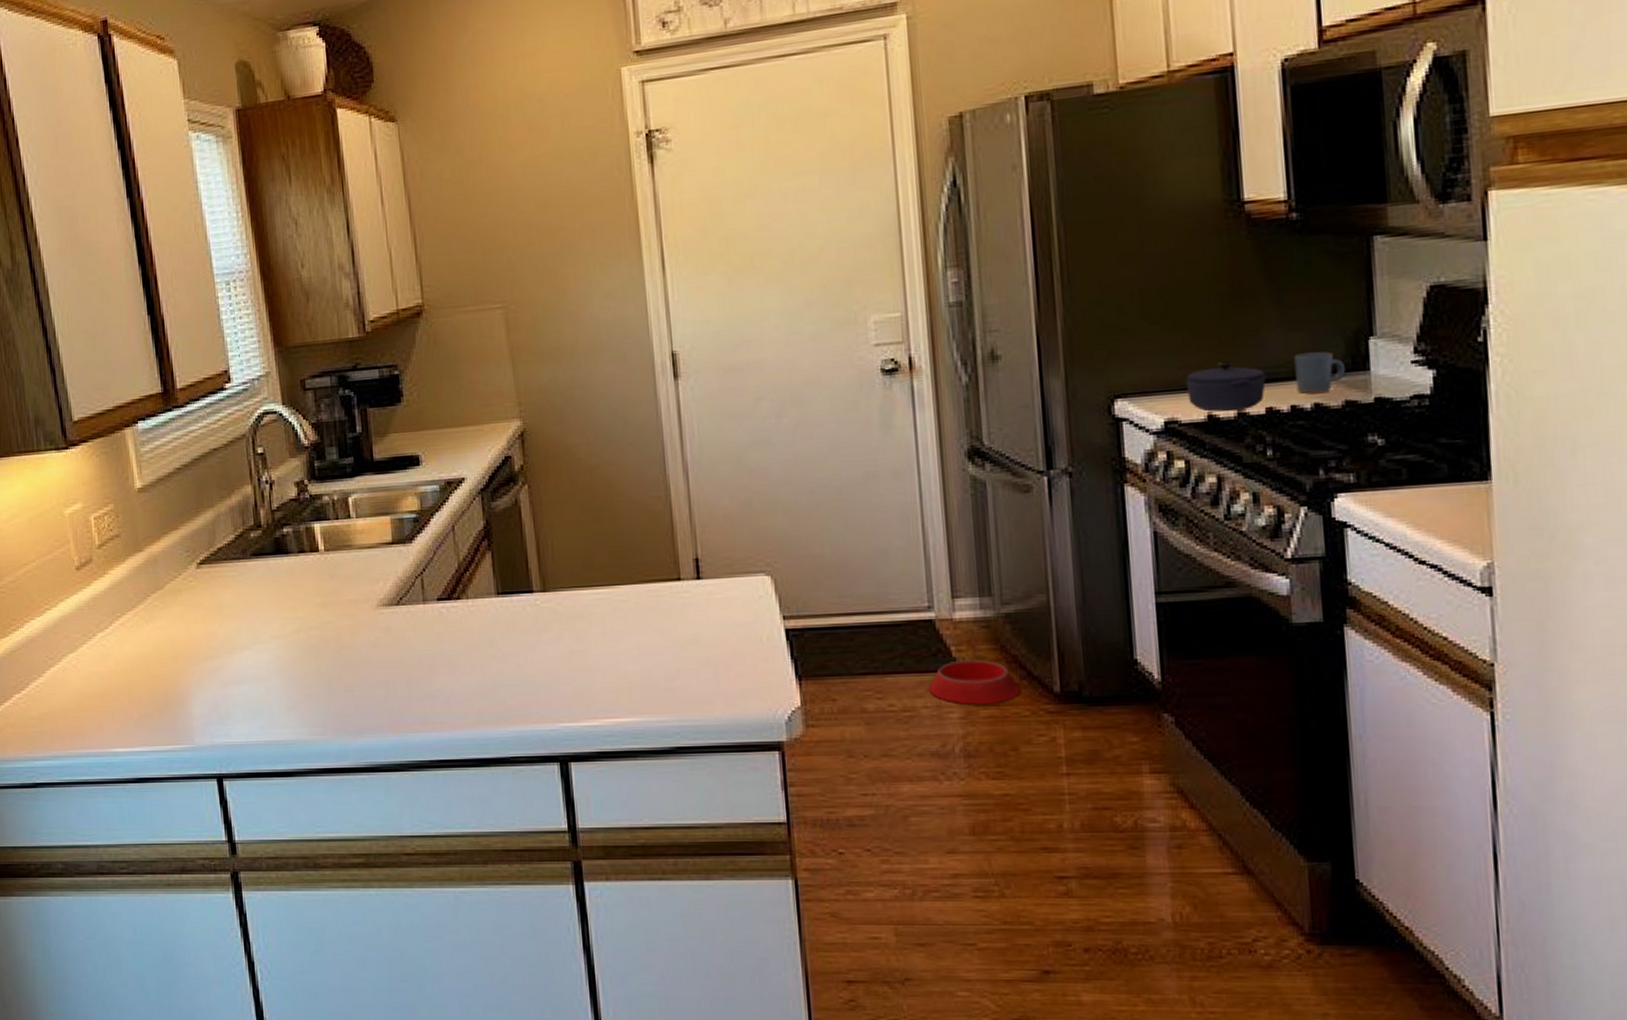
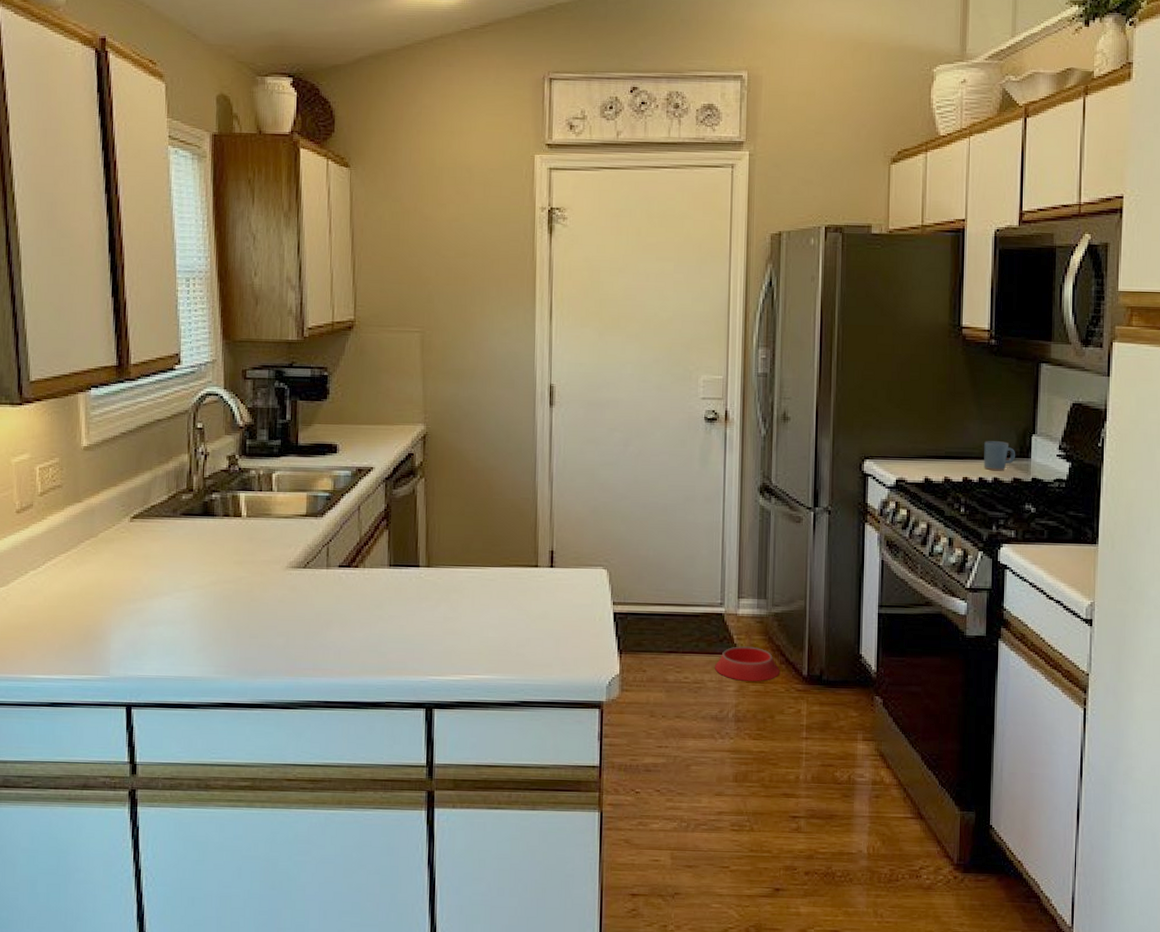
cooking pot: present [1185,360,1267,412] -> none [913,440,966,477]

